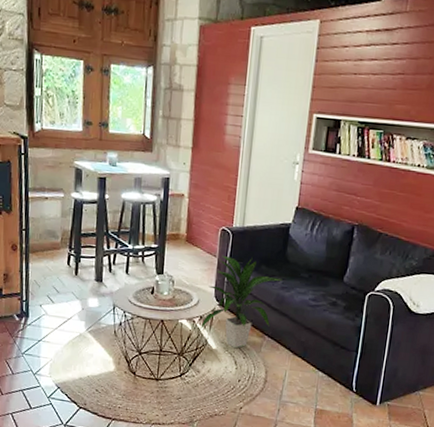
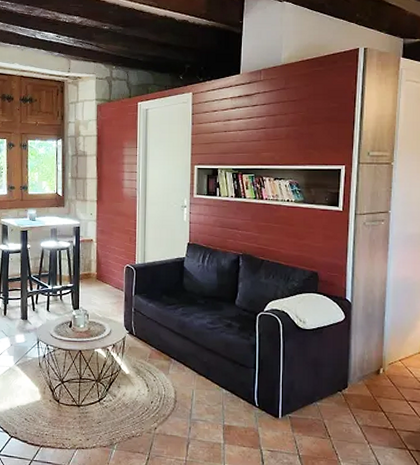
indoor plant: present [200,255,283,349] -> none [114,288,182,372]

